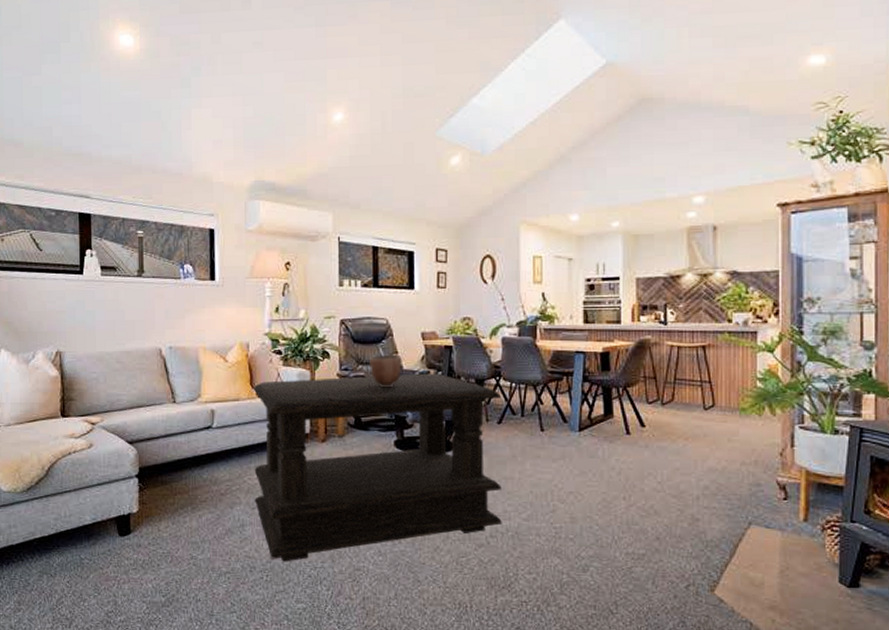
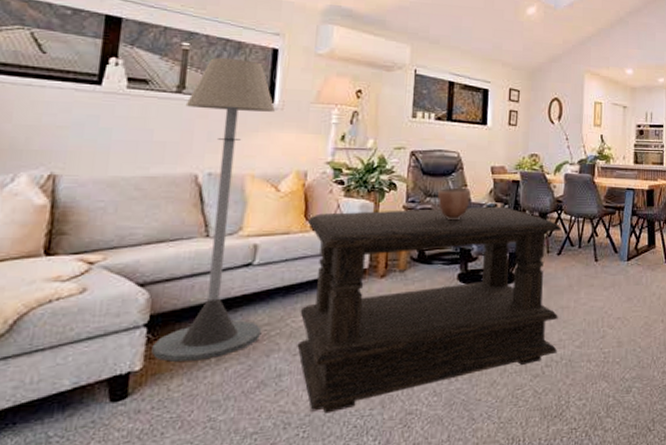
floor lamp: none [143,242,225,508] -> present [151,58,275,362]

